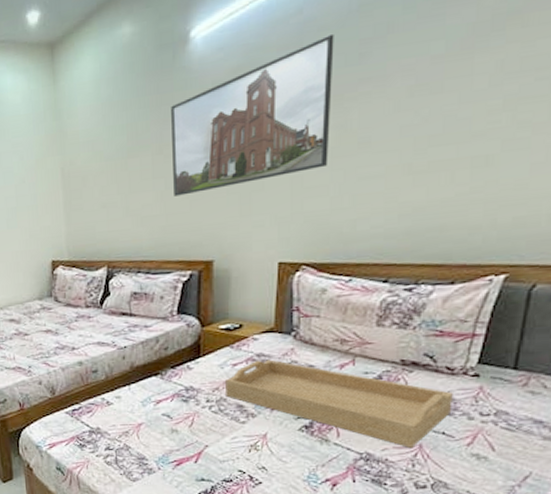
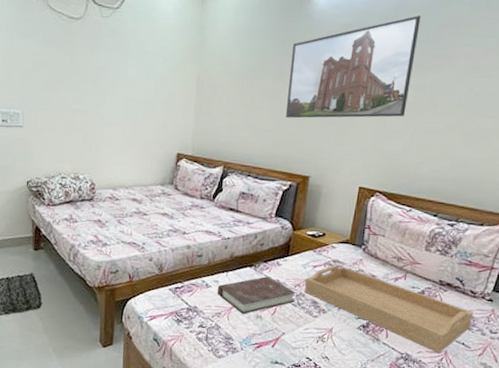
book: none [120,384,216,430] -> present [217,276,296,314]

